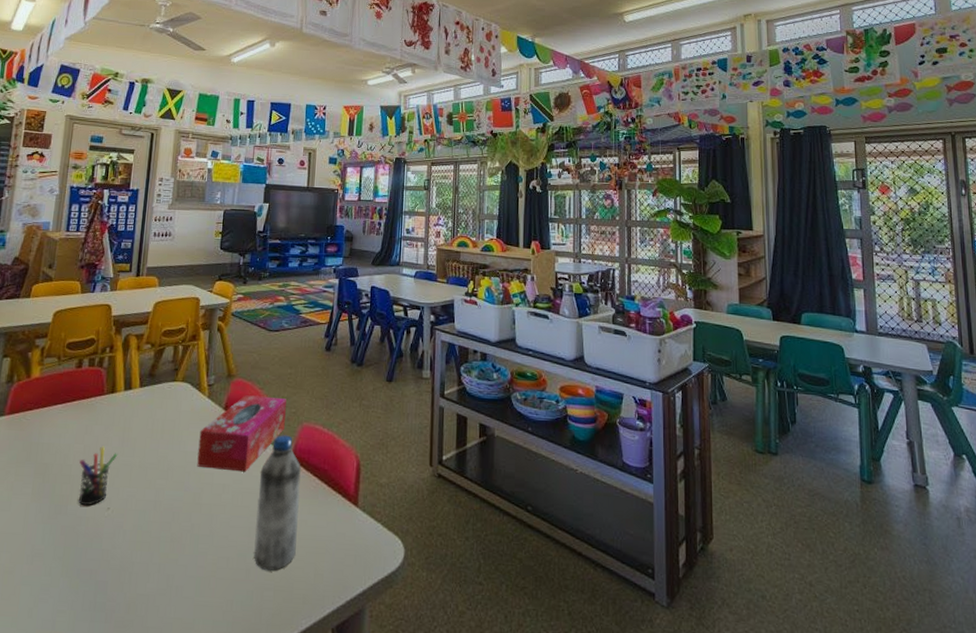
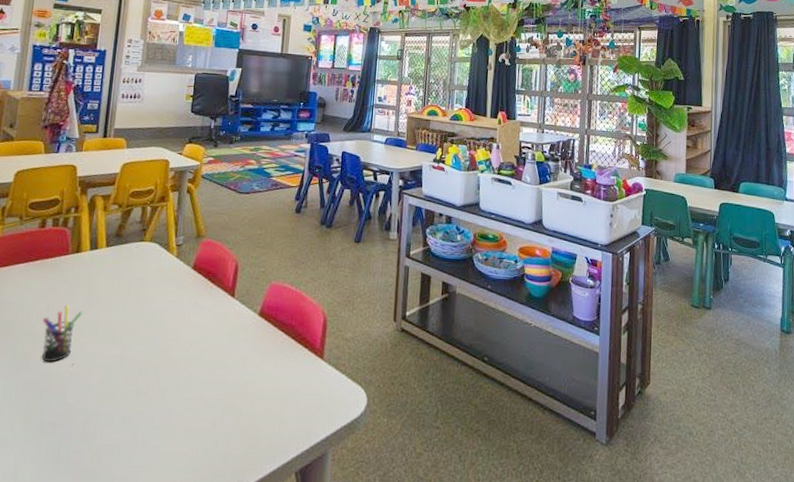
tissue box: present [197,395,286,472] -> none [164,255,256,328]
water bottle: present [254,435,301,571] -> none [220,293,269,420]

